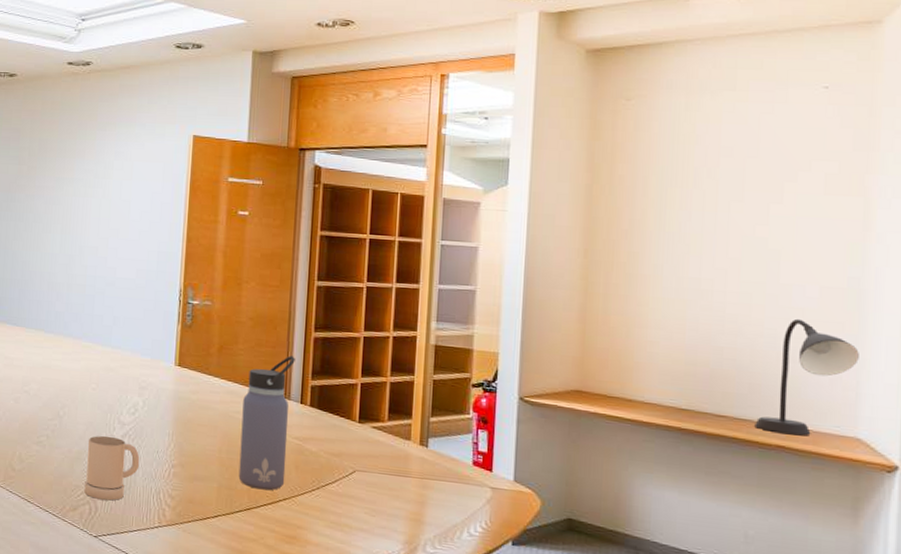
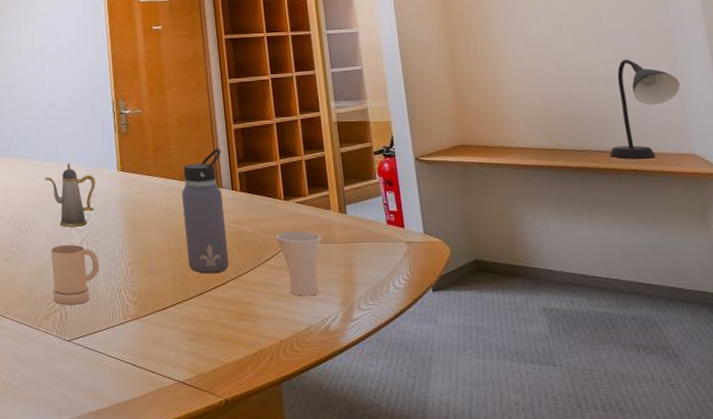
coffee pot: none [92,348,148,419] -> present [44,162,96,227]
cup: none [342,456,395,530] -> present [276,231,322,296]

